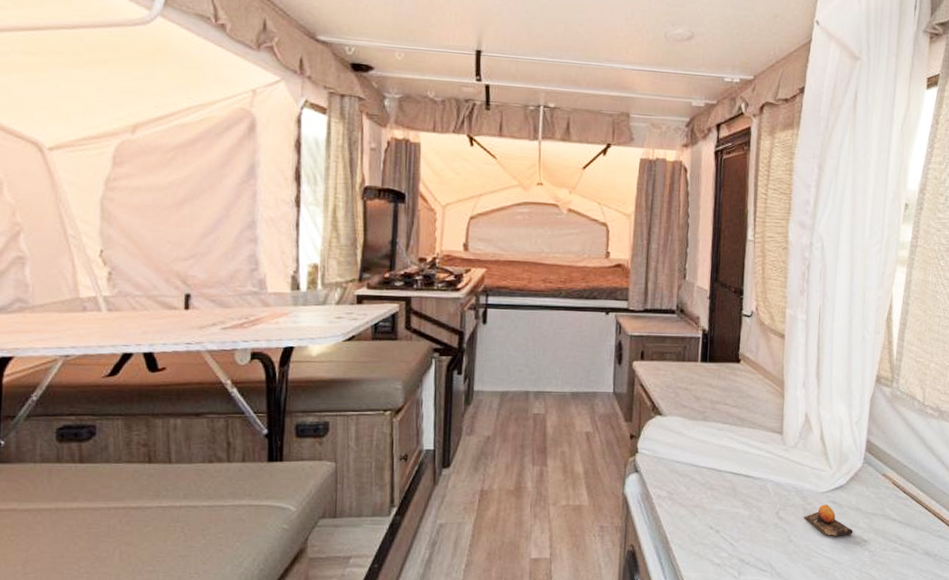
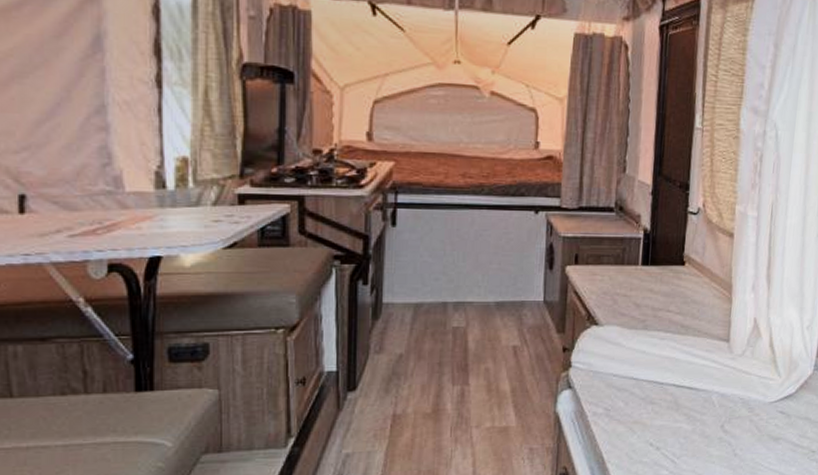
orange: present [803,504,853,536] -> none [750,415,801,448]

